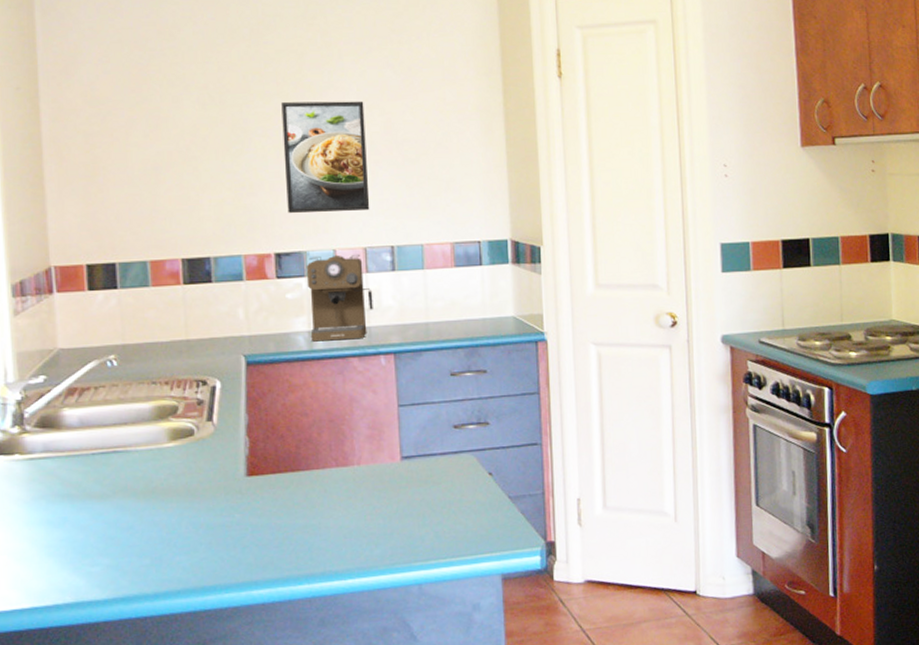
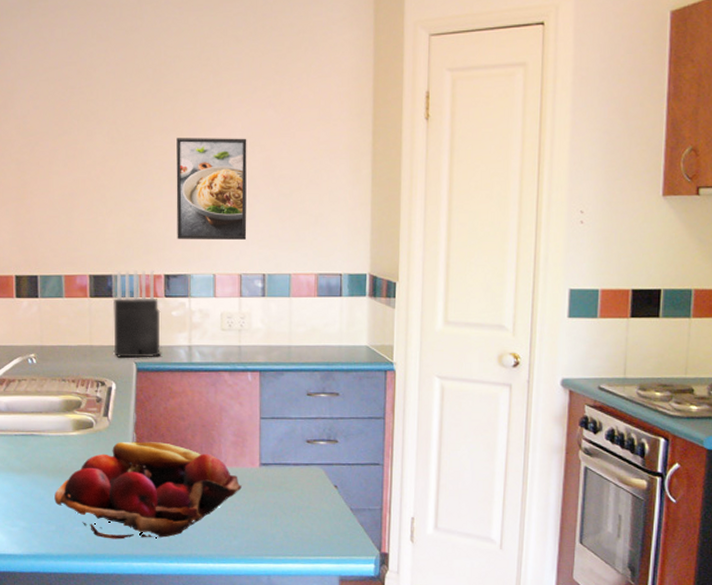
fruit basket: none [147,444,381,566] -> present [54,441,242,539]
knife block: none [212,248,275,351] -> present [112,269,161,358]
coffee maker: present [306,254,373,342] -> none [189,279,244,356]

